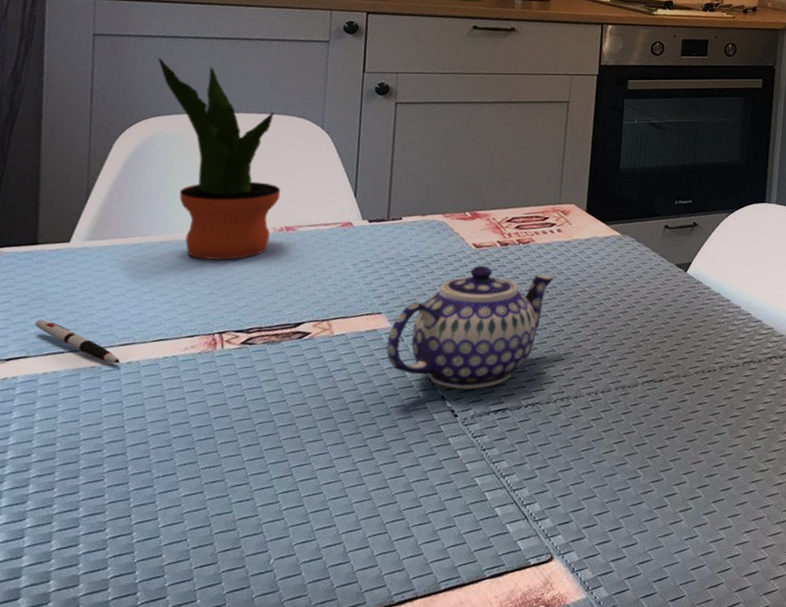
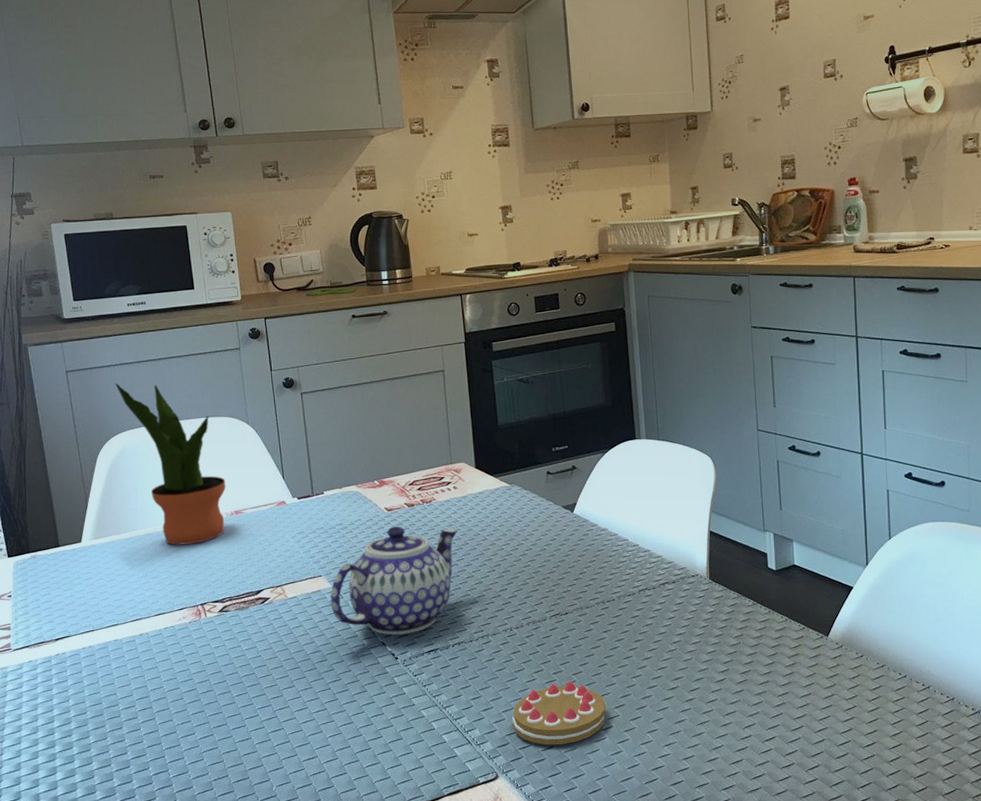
pen: present [35,319,120,364] -> none [70,606,134,636]
cookie: none [579,454,689,526] -> present [512,680,606,746]

